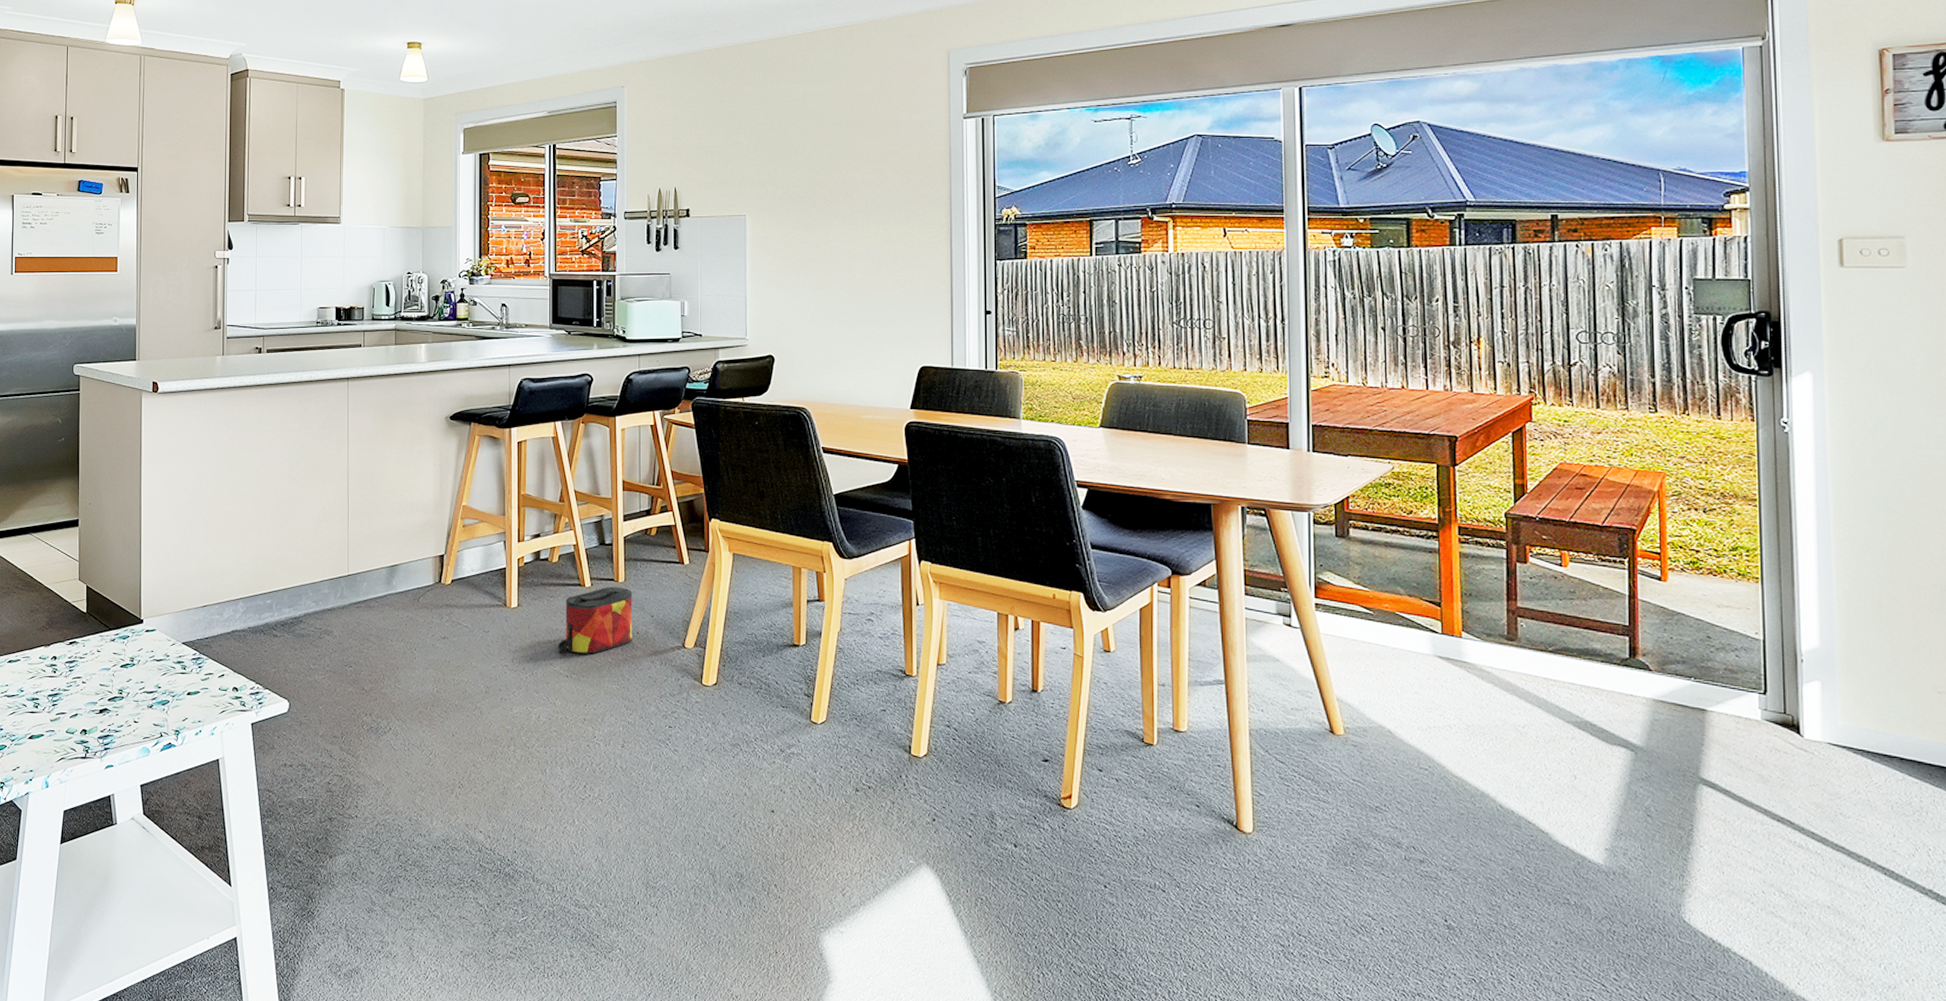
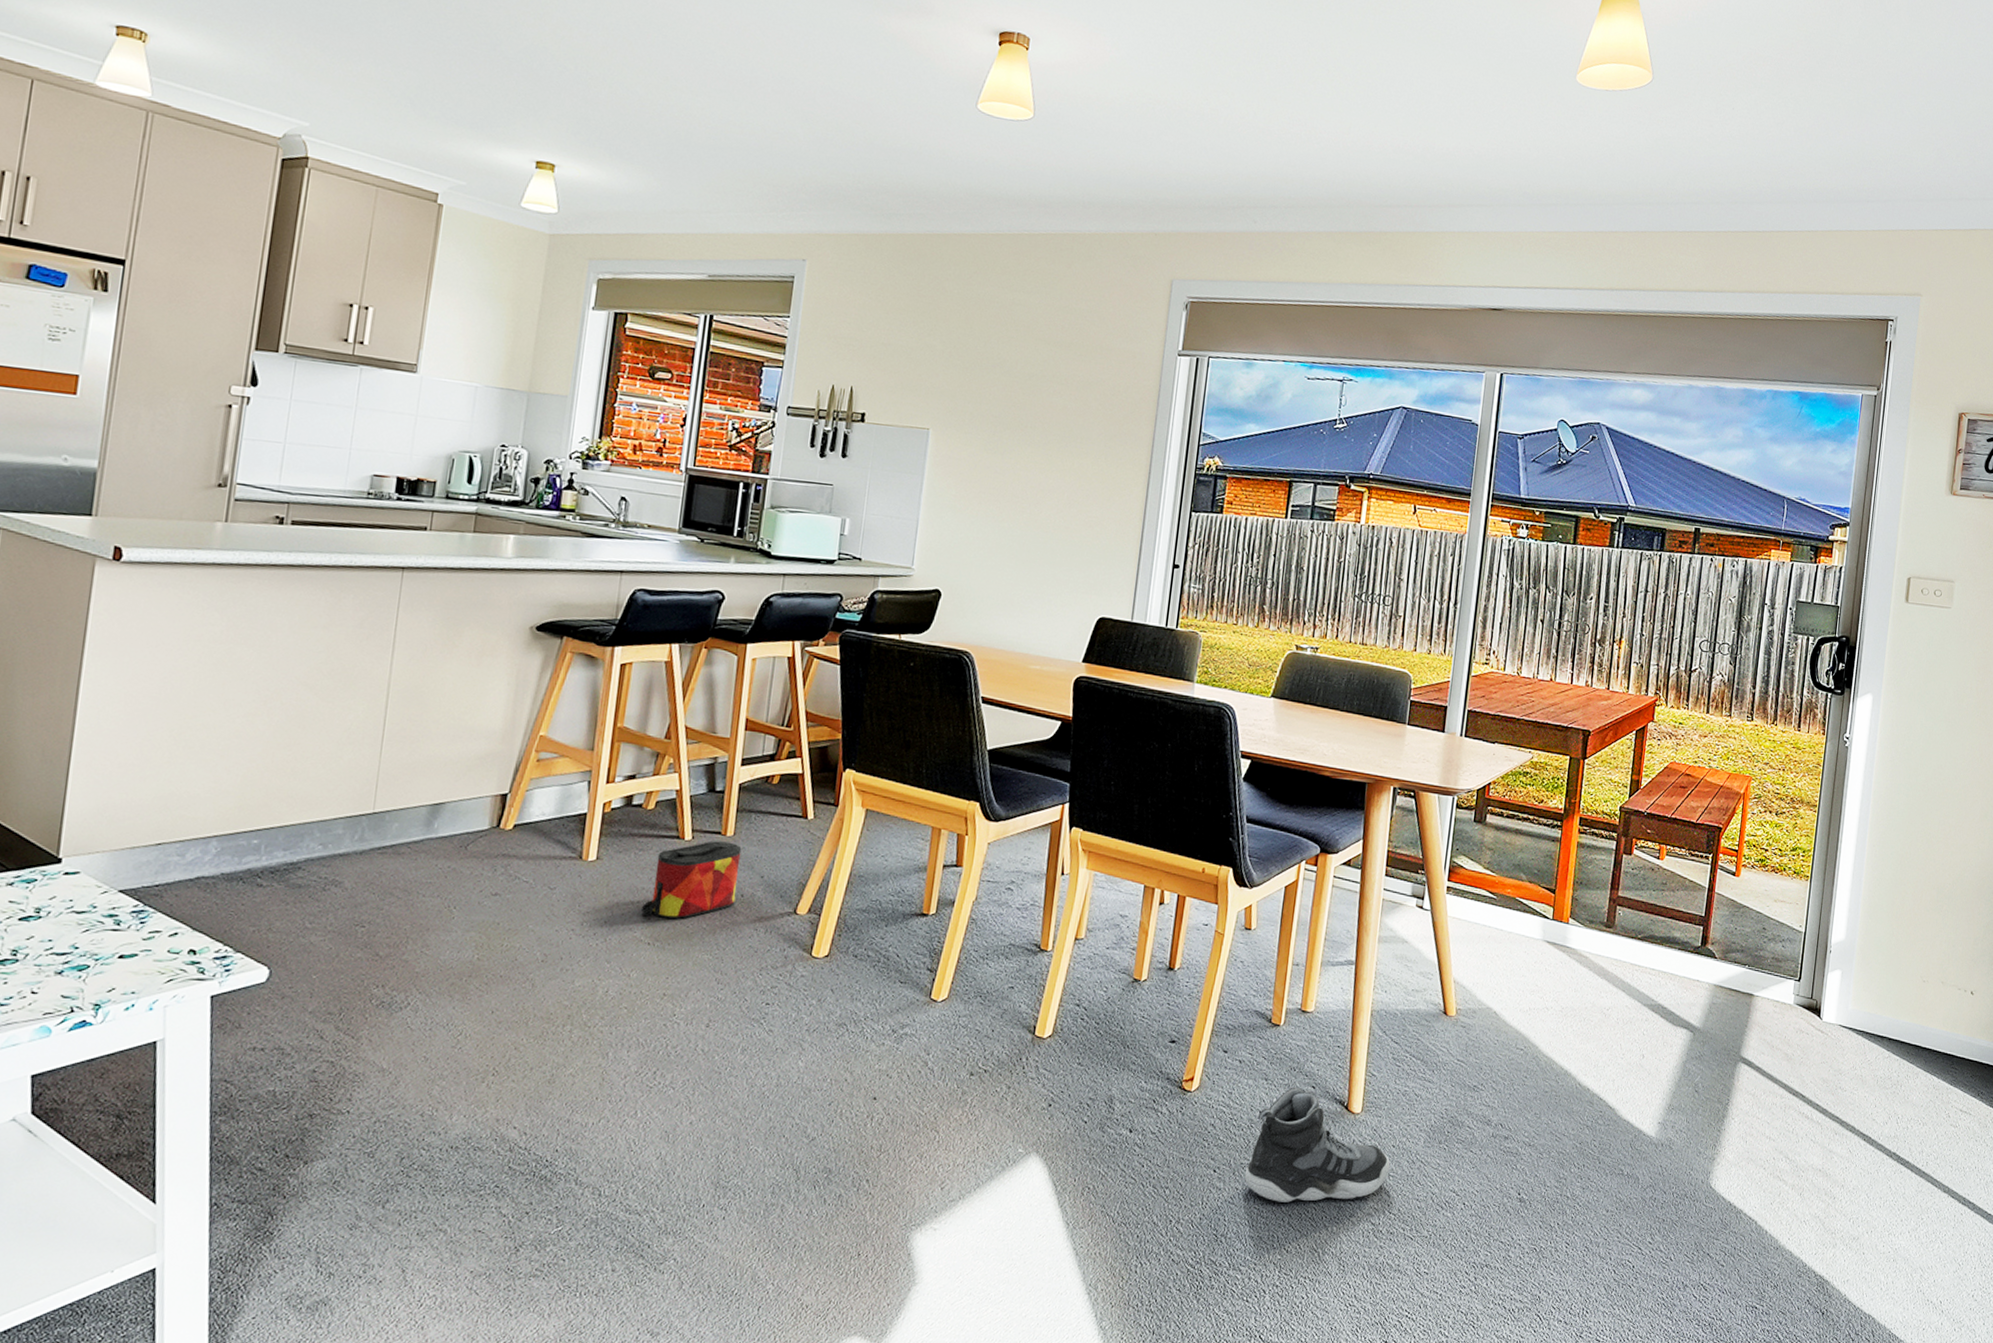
sneaker: none [1137,805,1293,920] -> present [1244,1087,1390,1203]

